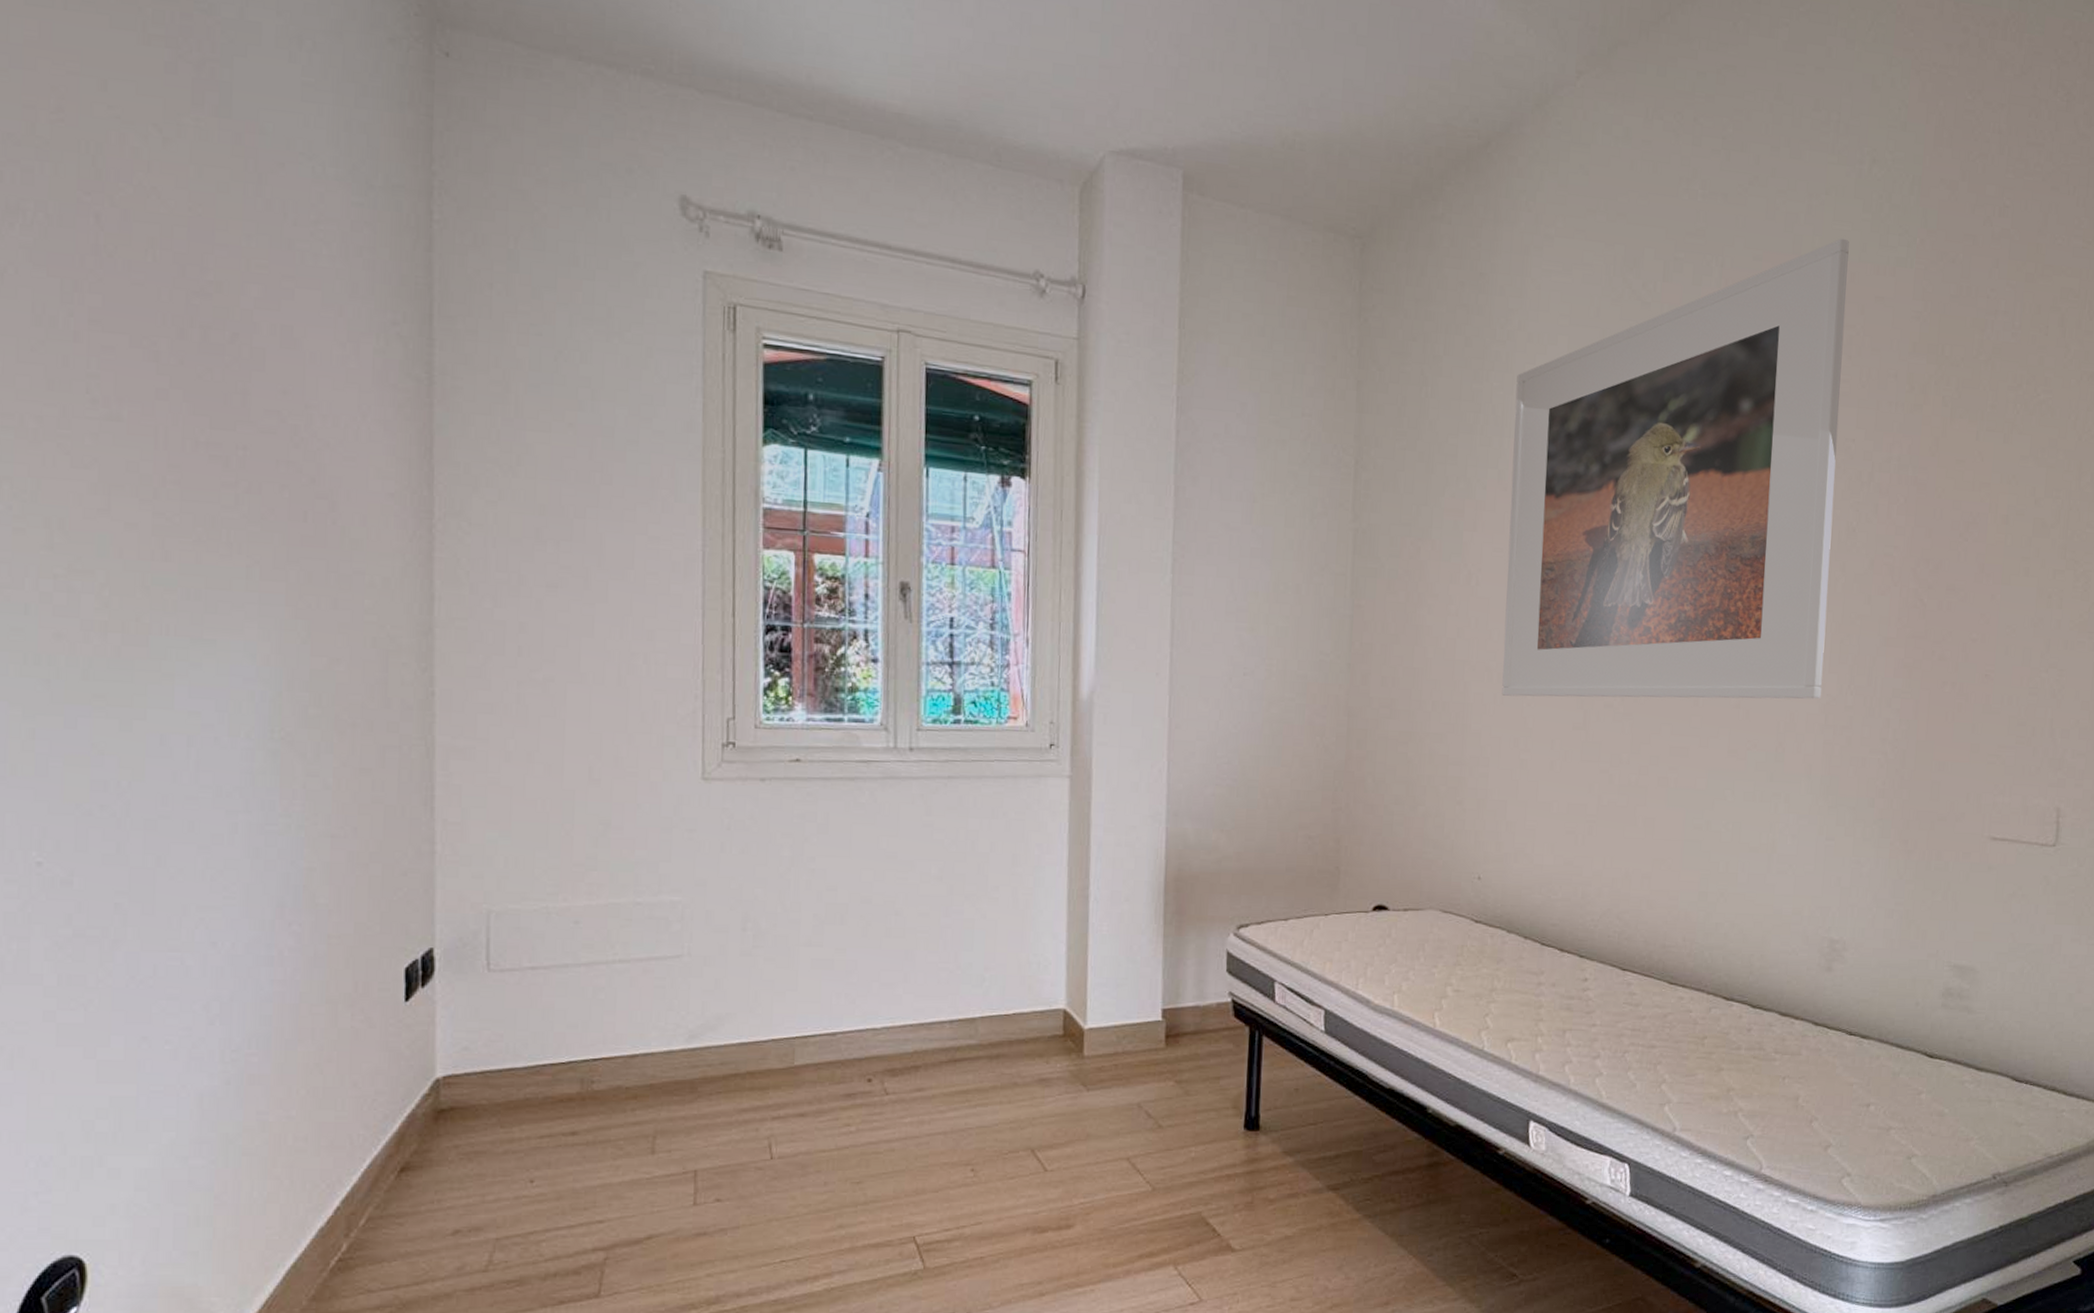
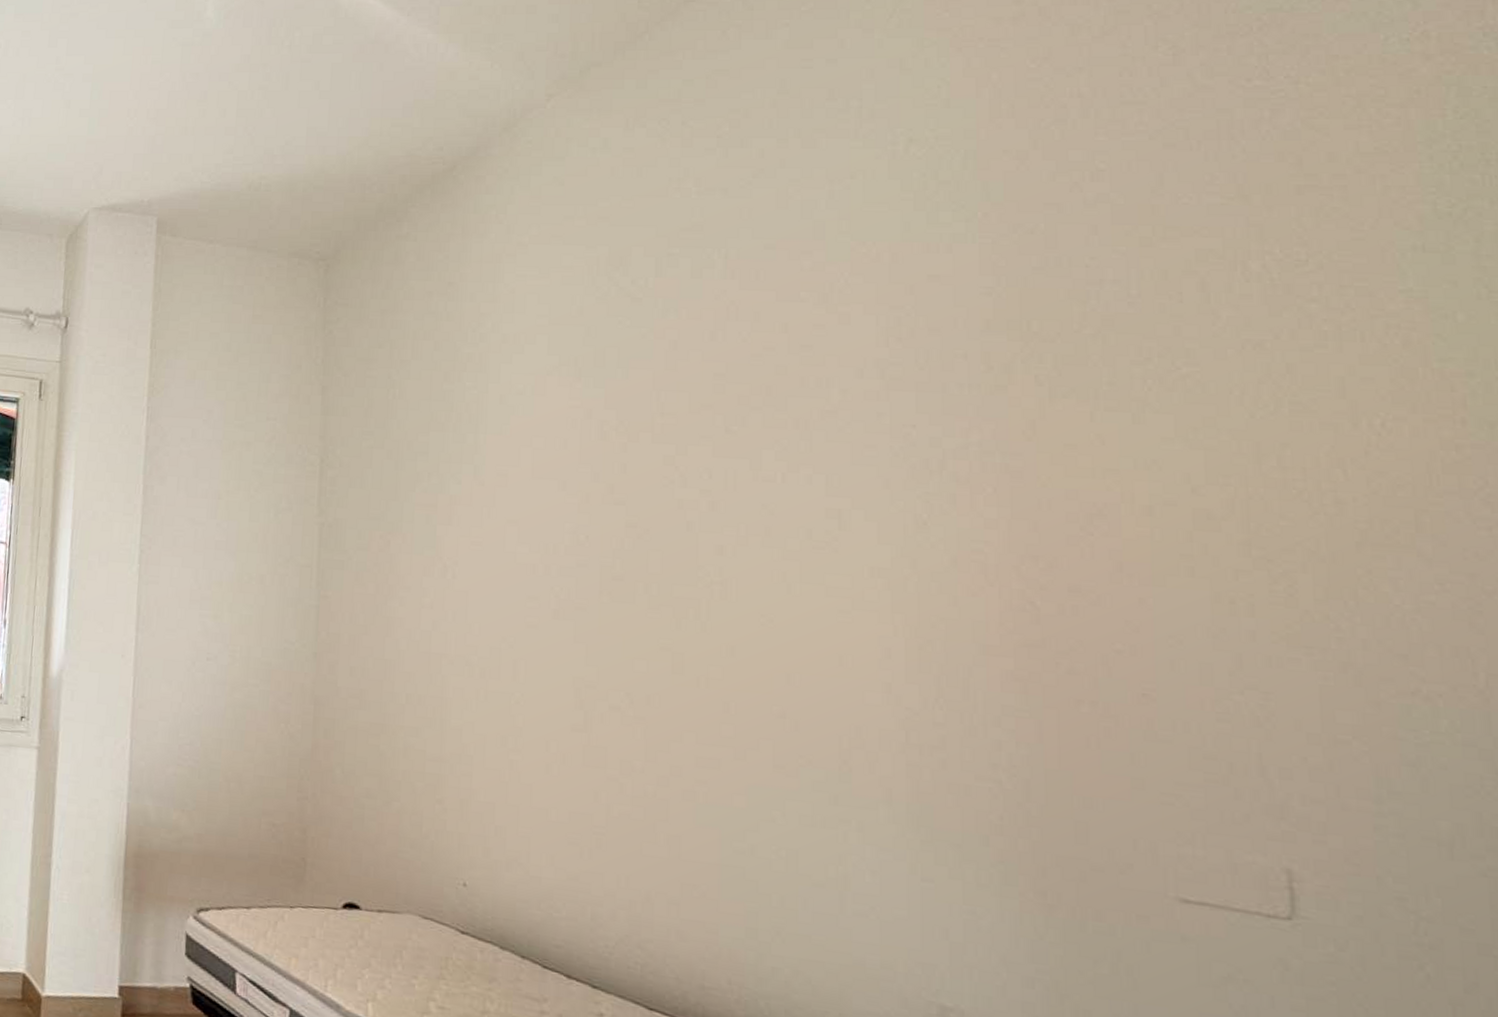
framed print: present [1501,238,1849,700] -> none [485,220,897,713]

